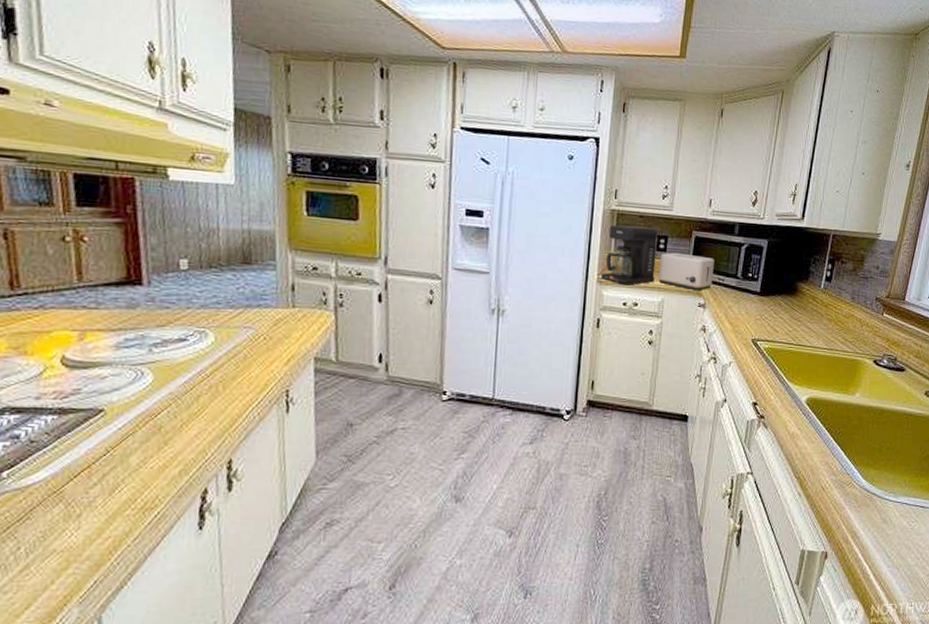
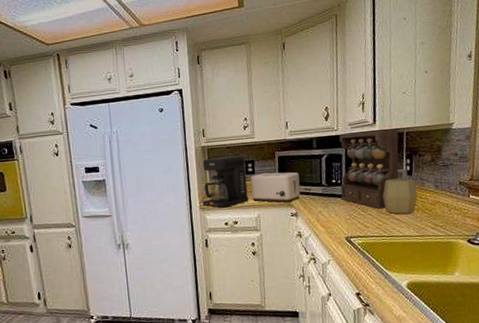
spice rack: none [755,223,826,314] -> present [339,128,399,209]
soap dispenser: none [797,273,833,323] -> present [382,169,417,214]

